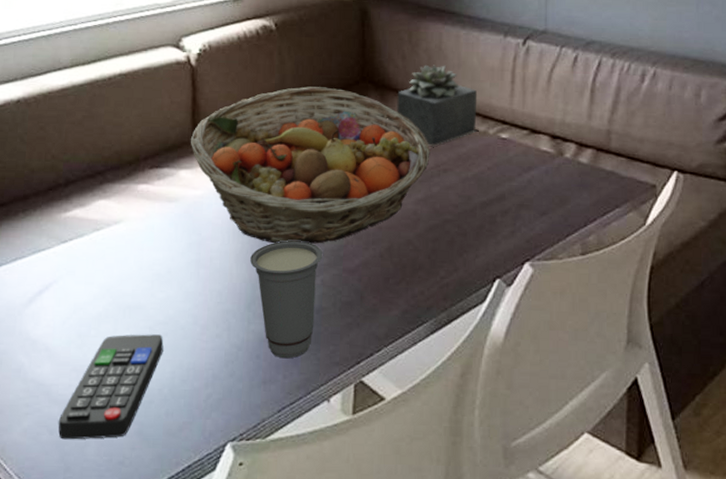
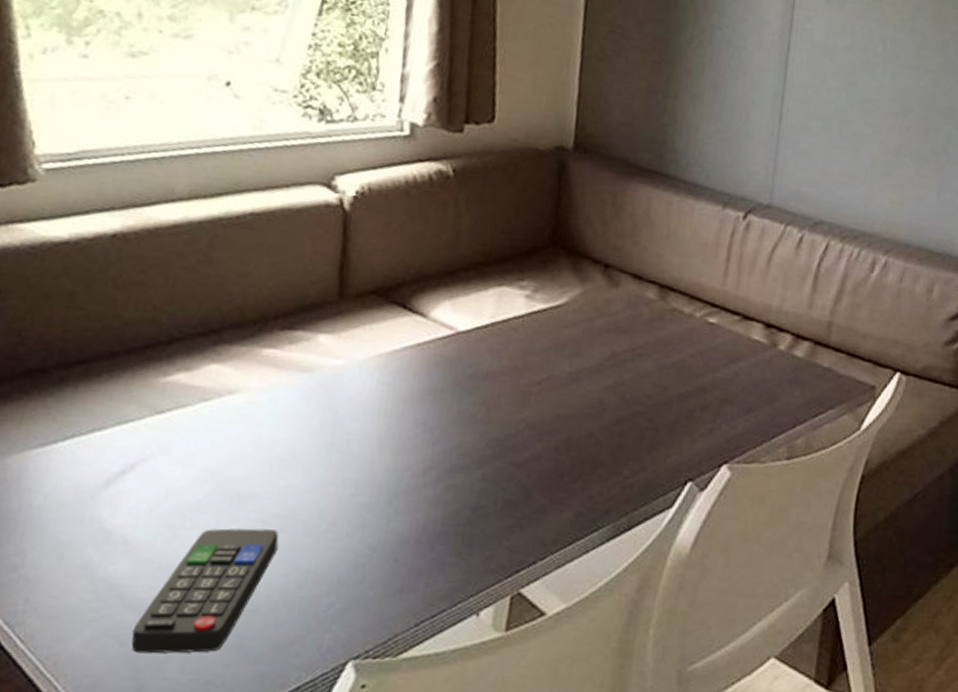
fruit basket: present [191,86,430,244] -> none [335,246,626,432]
cup: present [250,240,323,359] -> none [396,425,487,564]
succulent plant: present [397,65,478,146] -> none [590,233,686,326]

